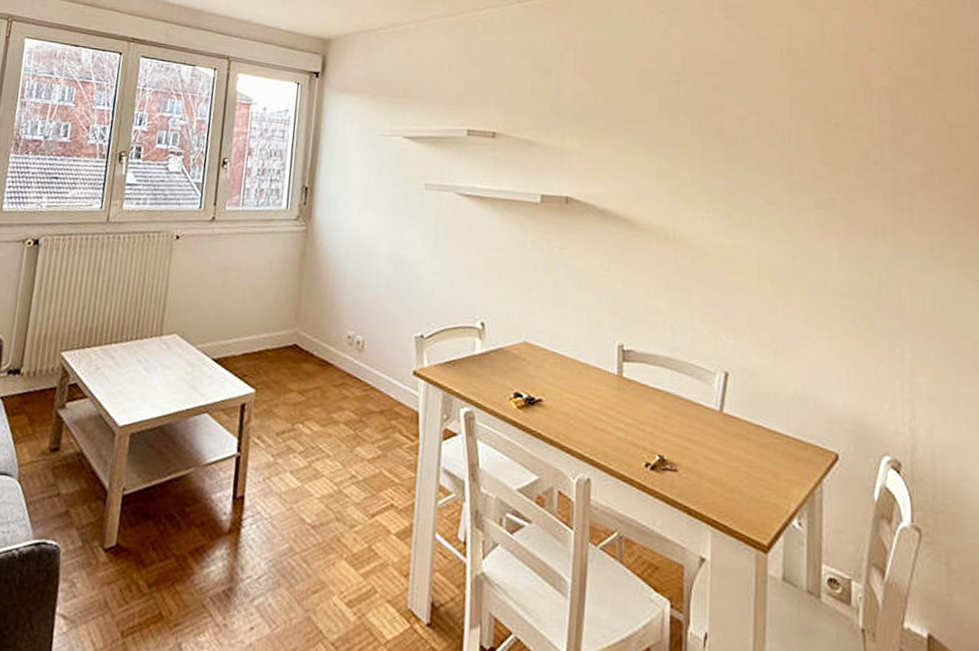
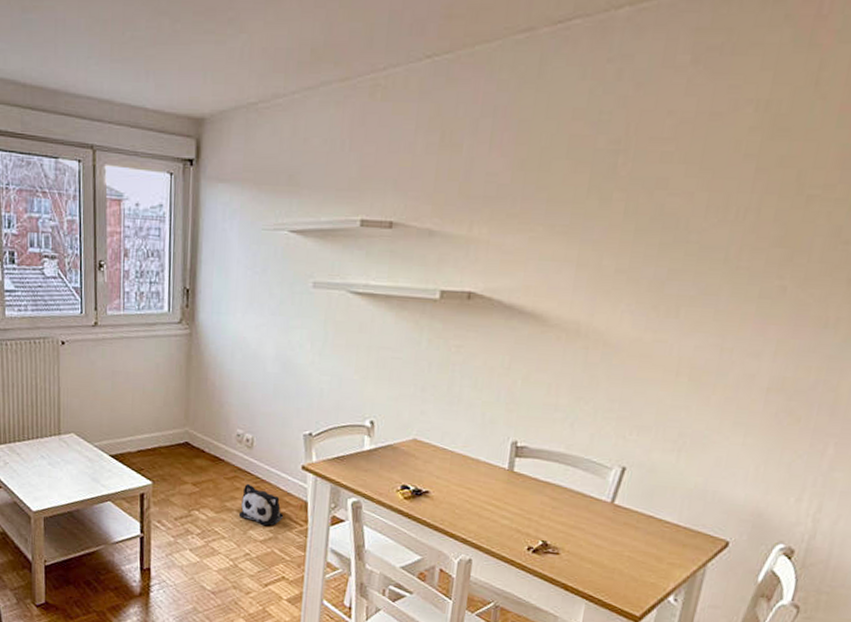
plush toy: none [346,391,394,441] -> present [239,483,284,526]

